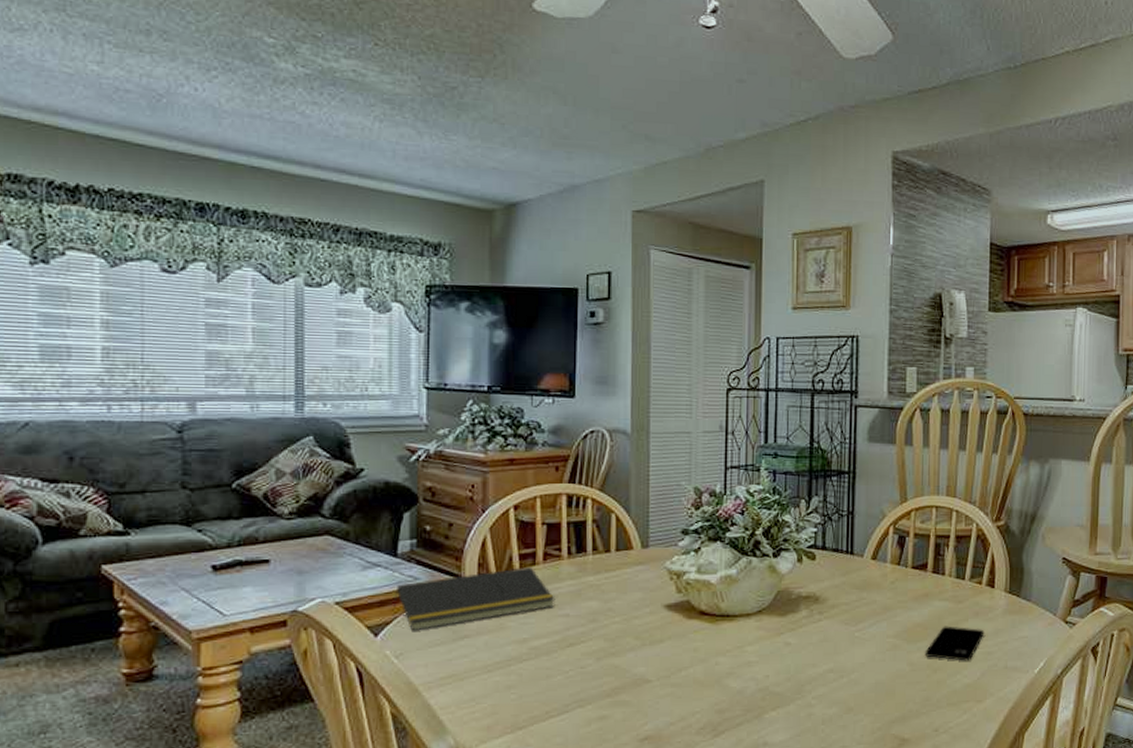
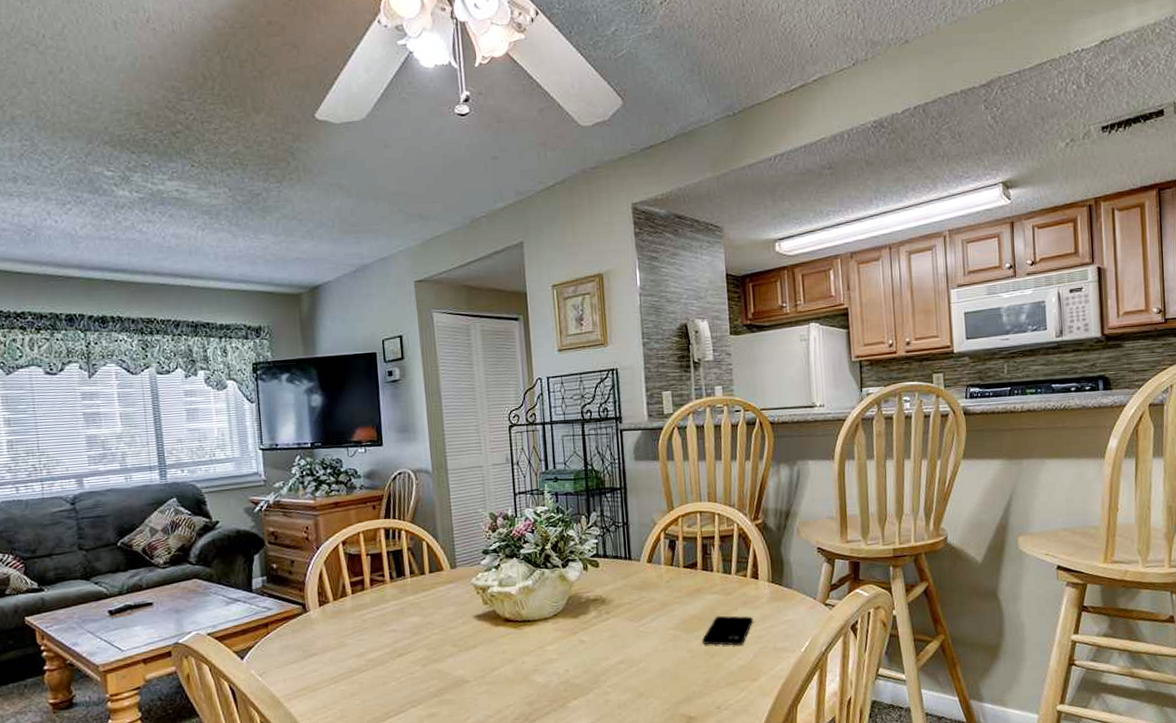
notepad: present [392,567,555,631] -> none [253,592,384,653]

